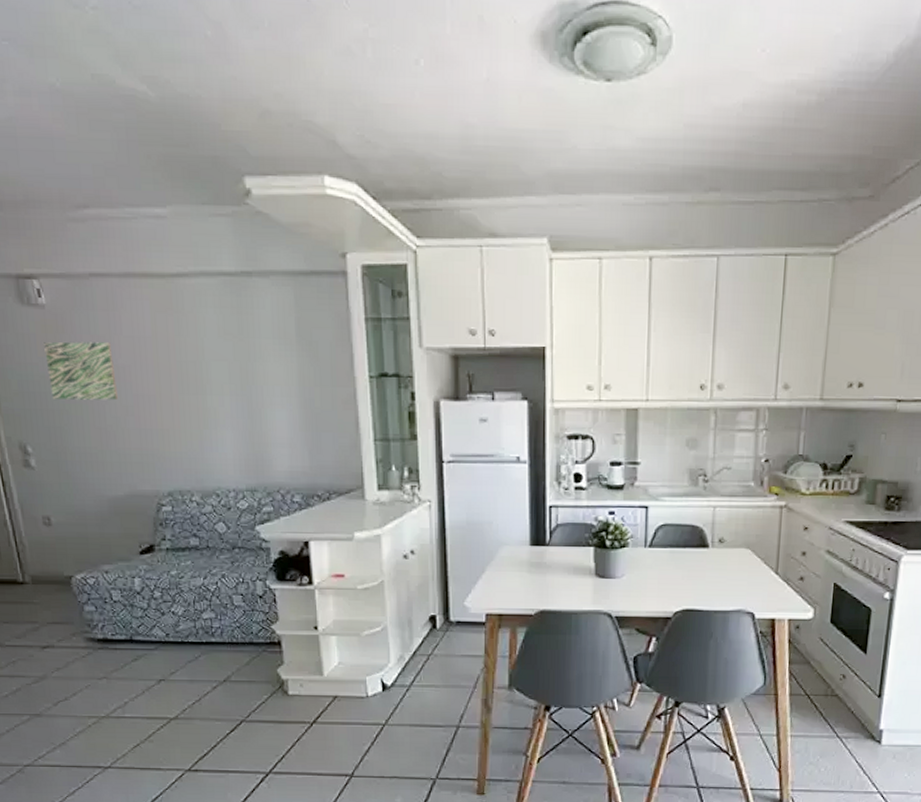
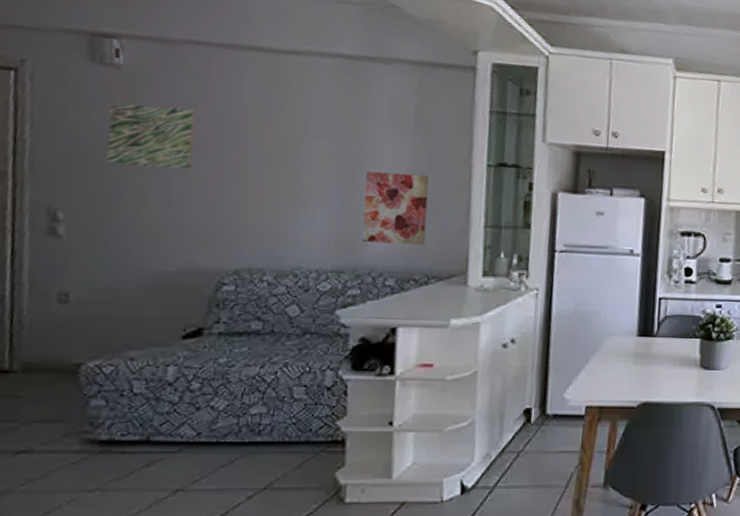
wall art: none [261,390,322,462] -> present [362,171,429,245]

